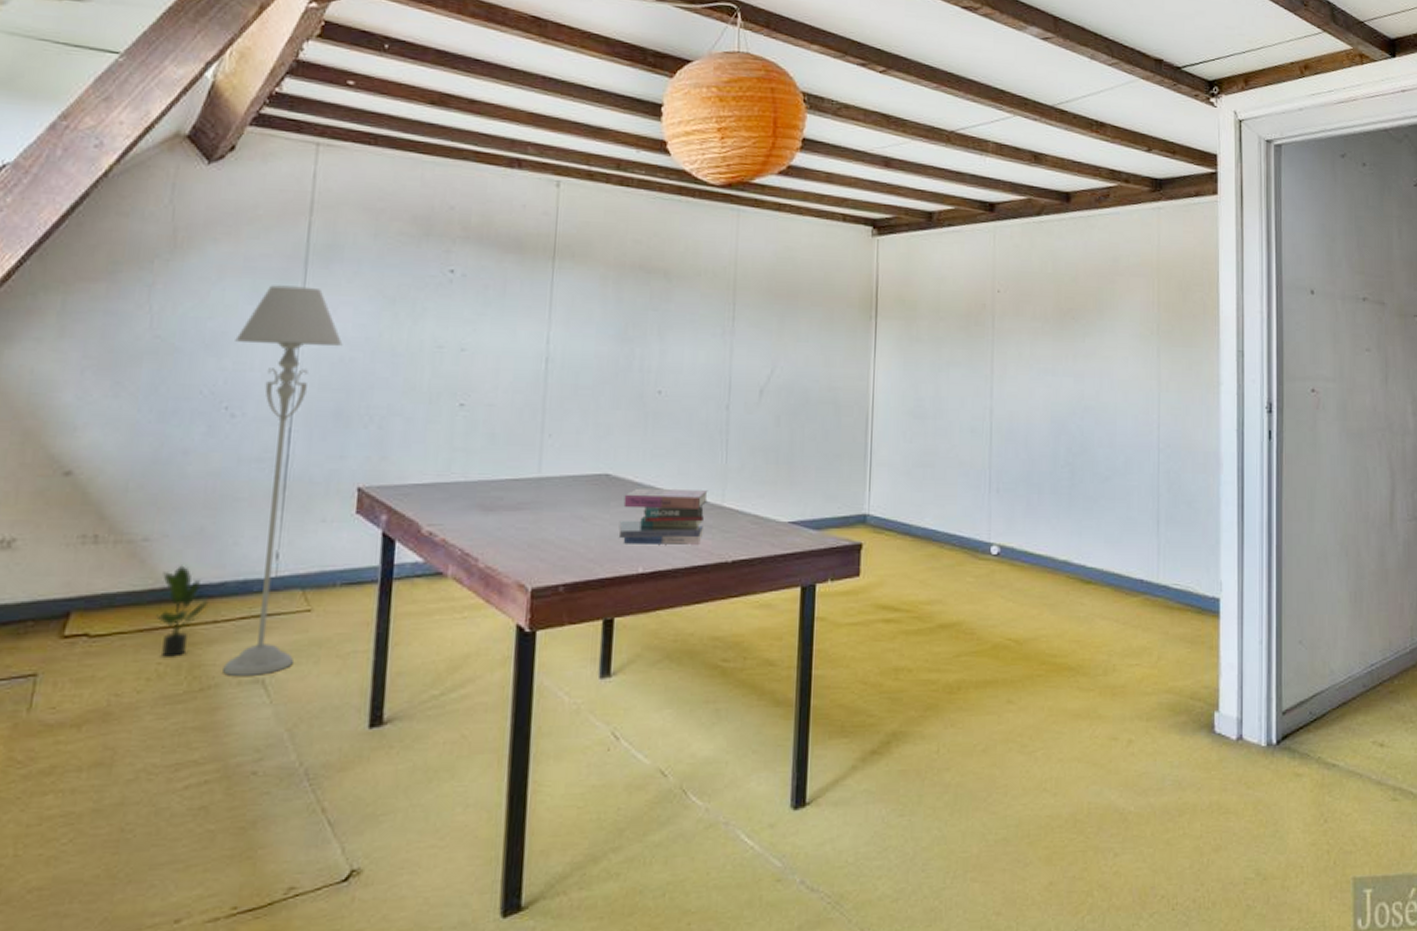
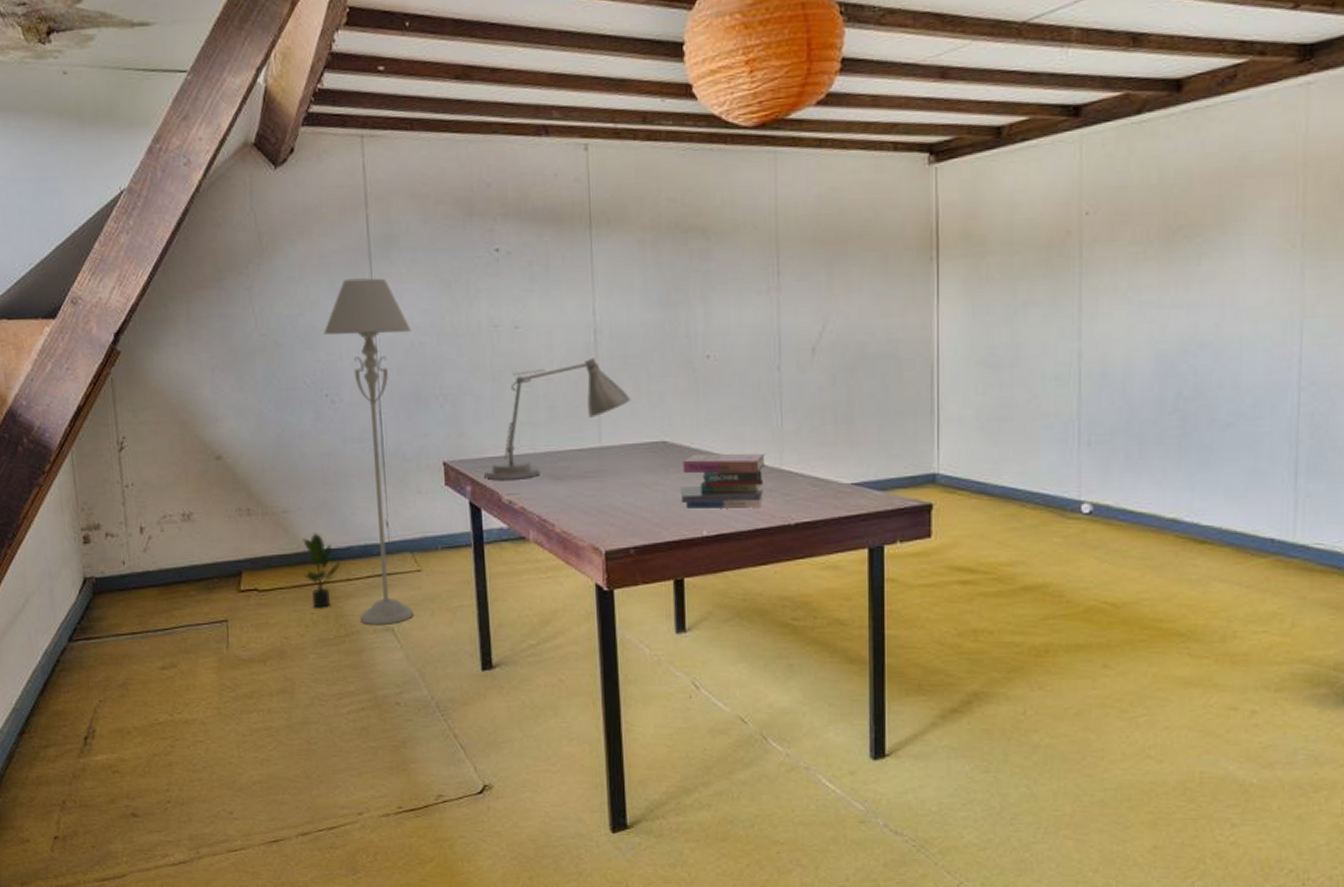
desk lamp: none [403,385,578,509] -> present [483,357,631,480]

